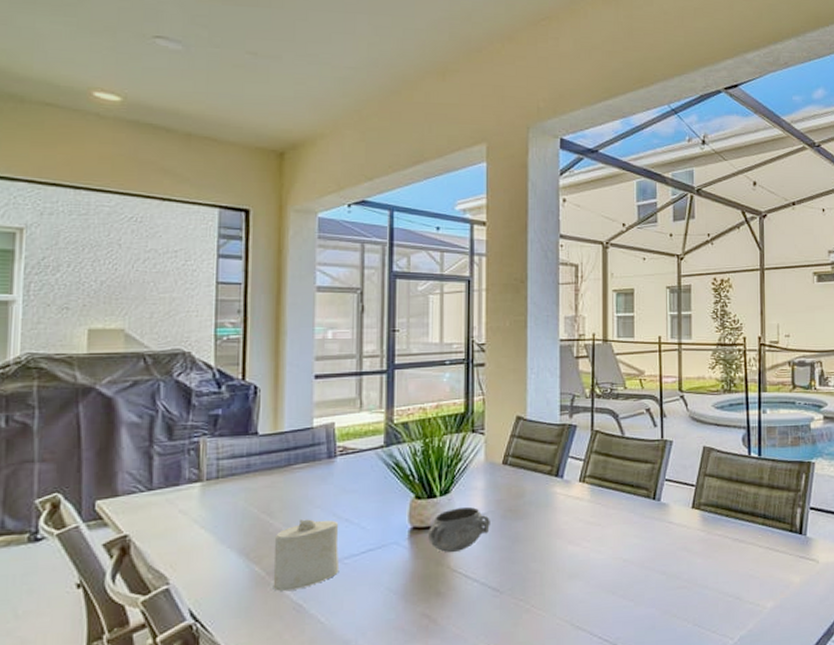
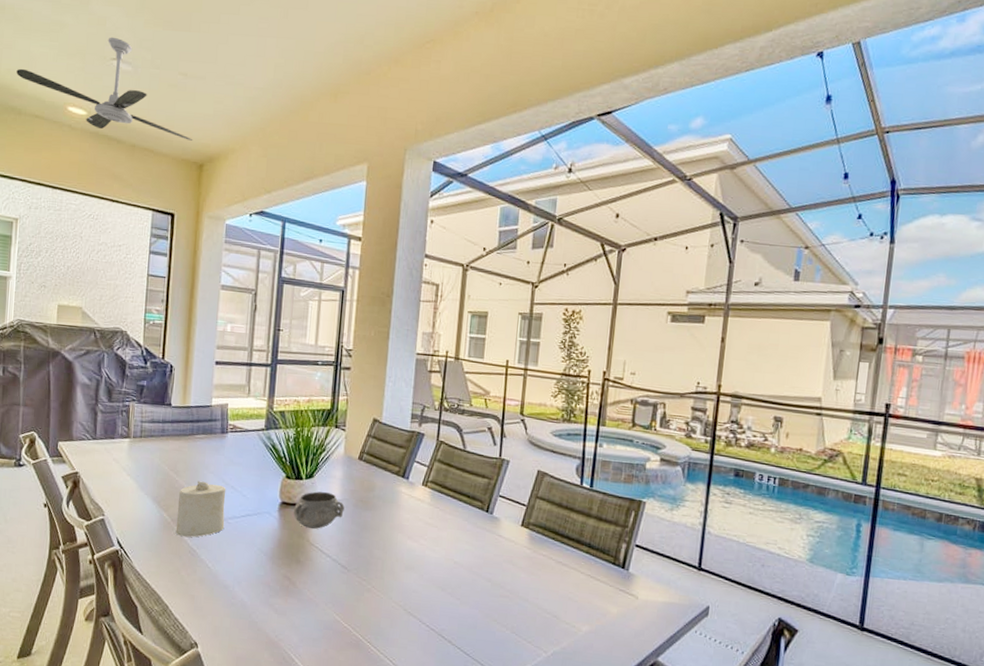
ceiling fan: none [15,12,270,126] -> present [16,37,193,141]

